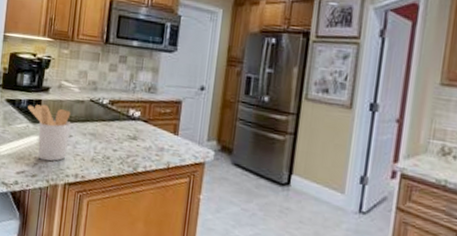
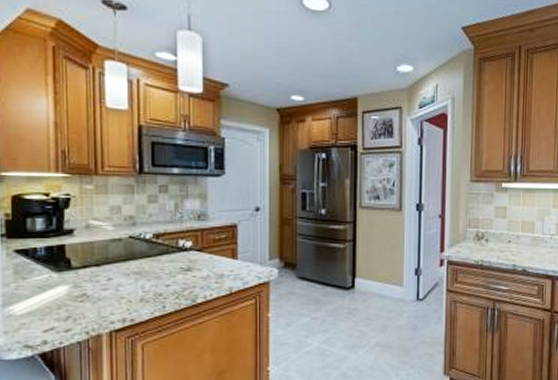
utensil holder: present [28,104,71,162] -> none [47,249,109,311]

